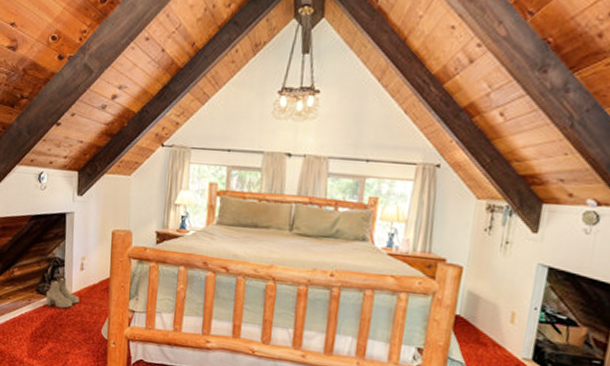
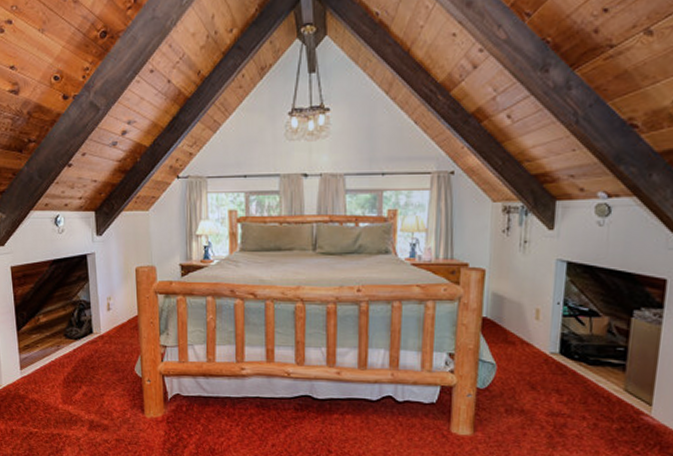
boots: present [45,277,79,309] -> none [74,319,109,351]

